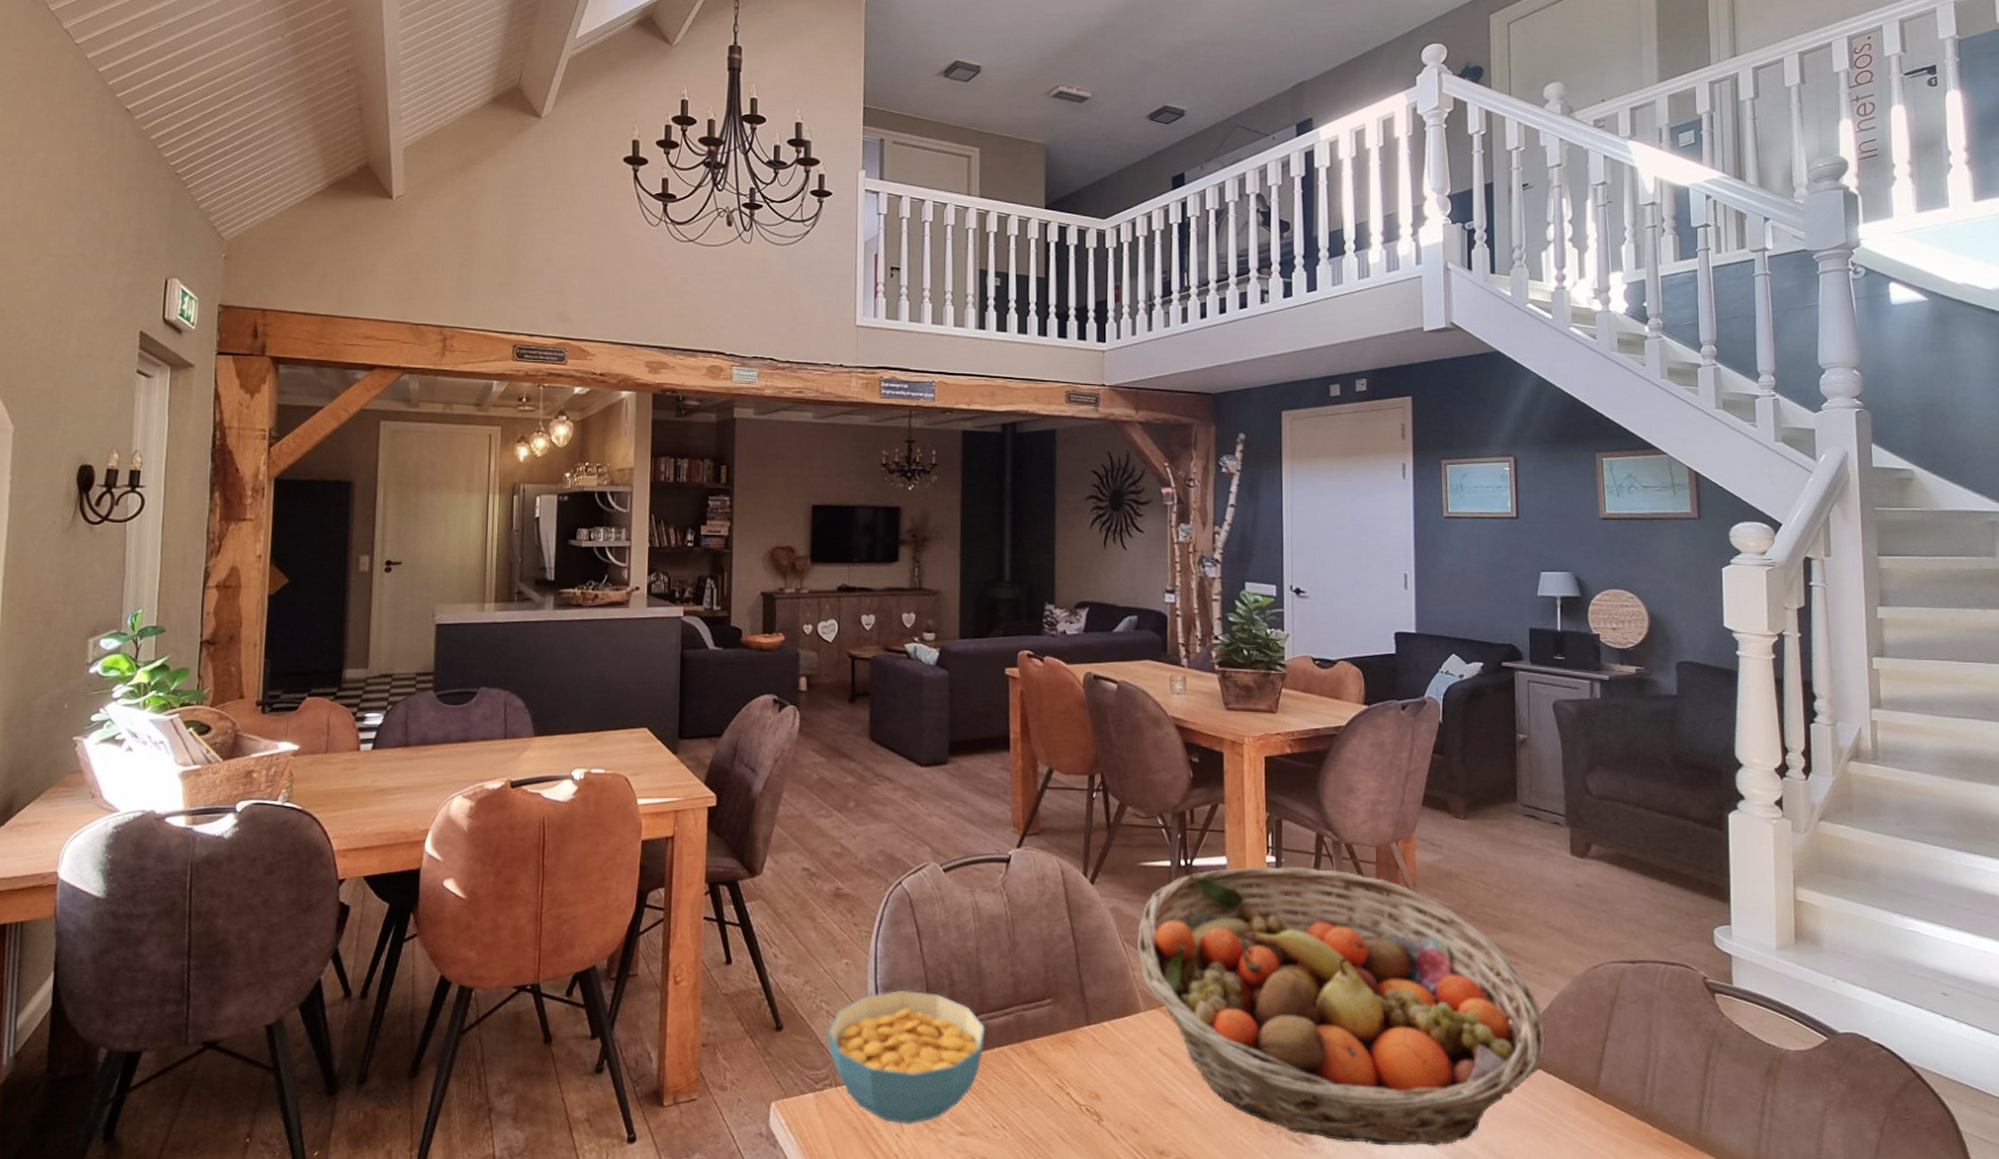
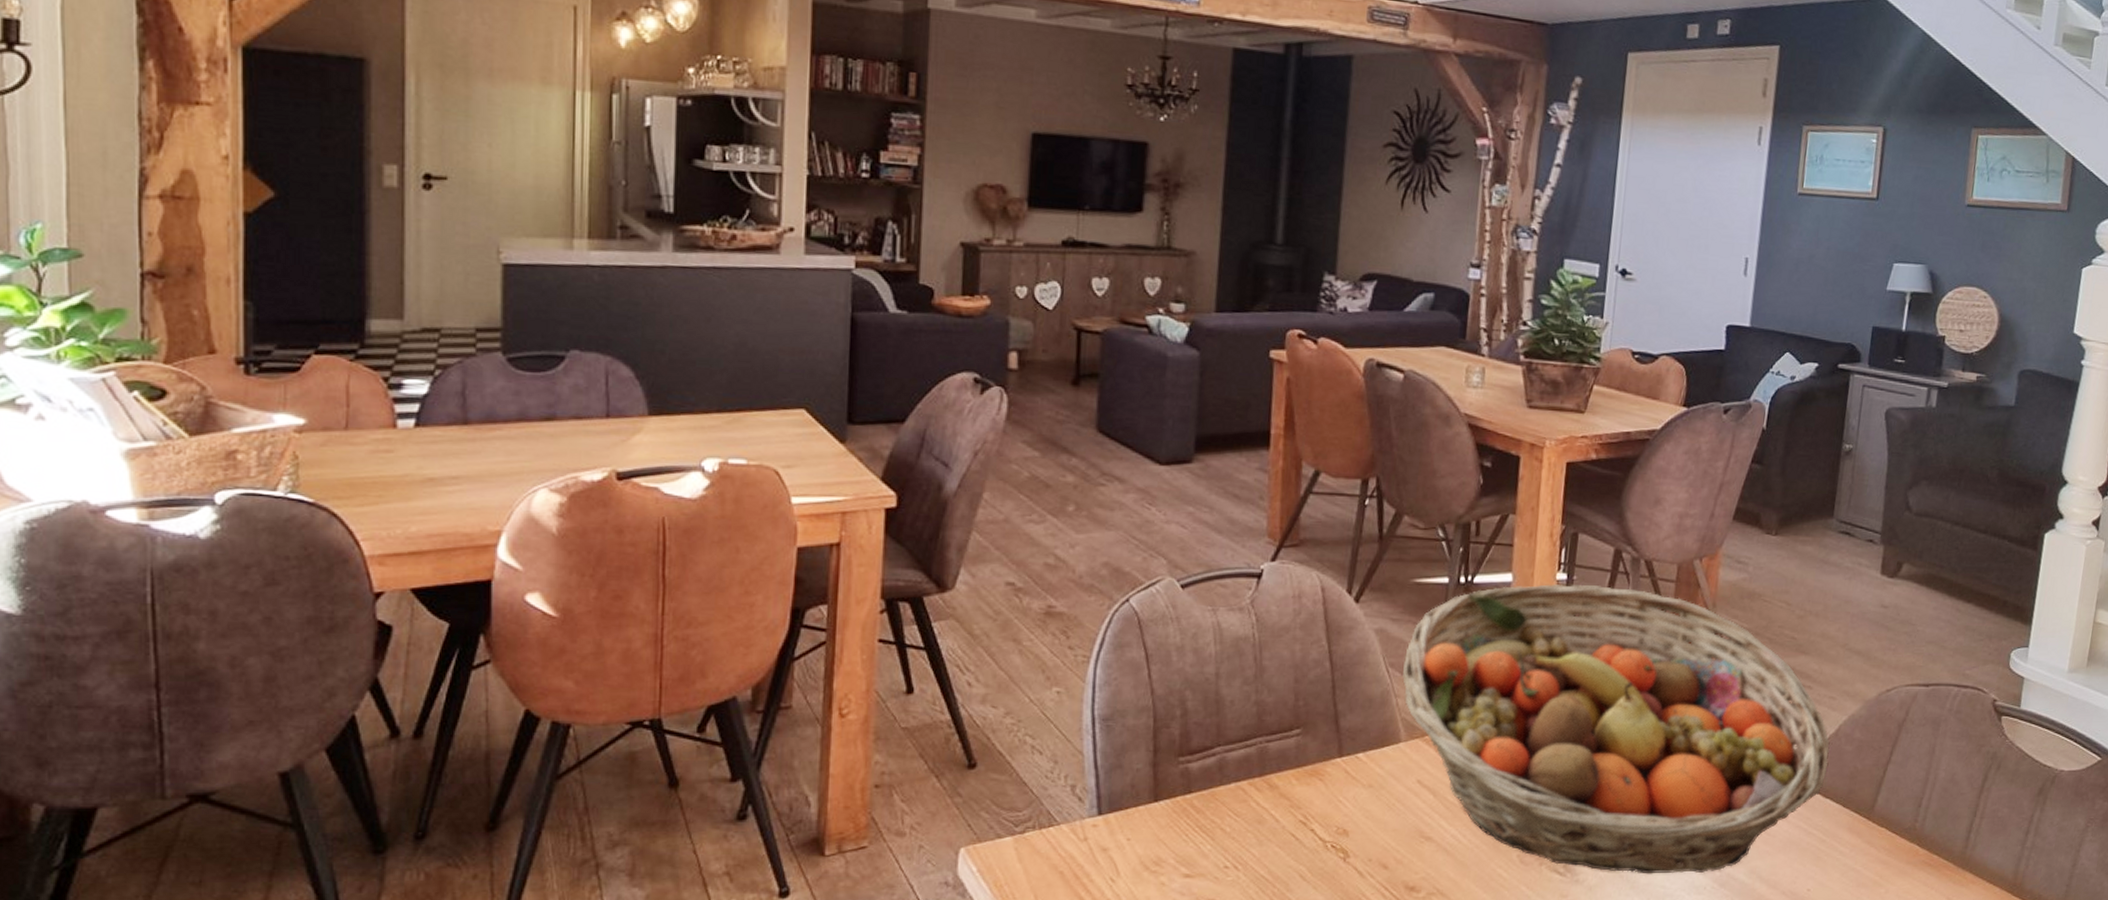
cereal bowl: present [827,991,986,1124] -> none [1030,722,1222,867]

